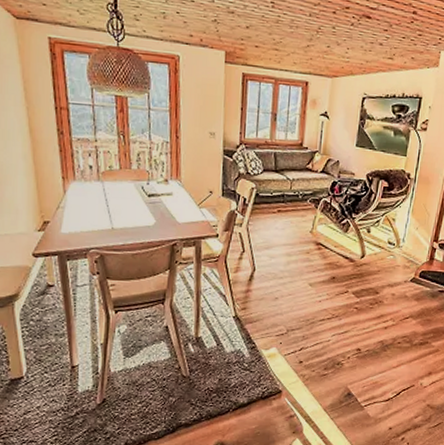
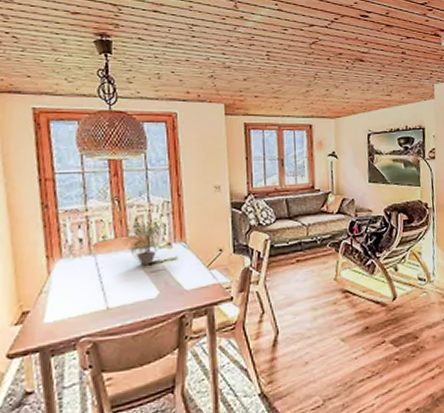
potted plant: none [127,155,162,197] -> present [123,219,164,266]

